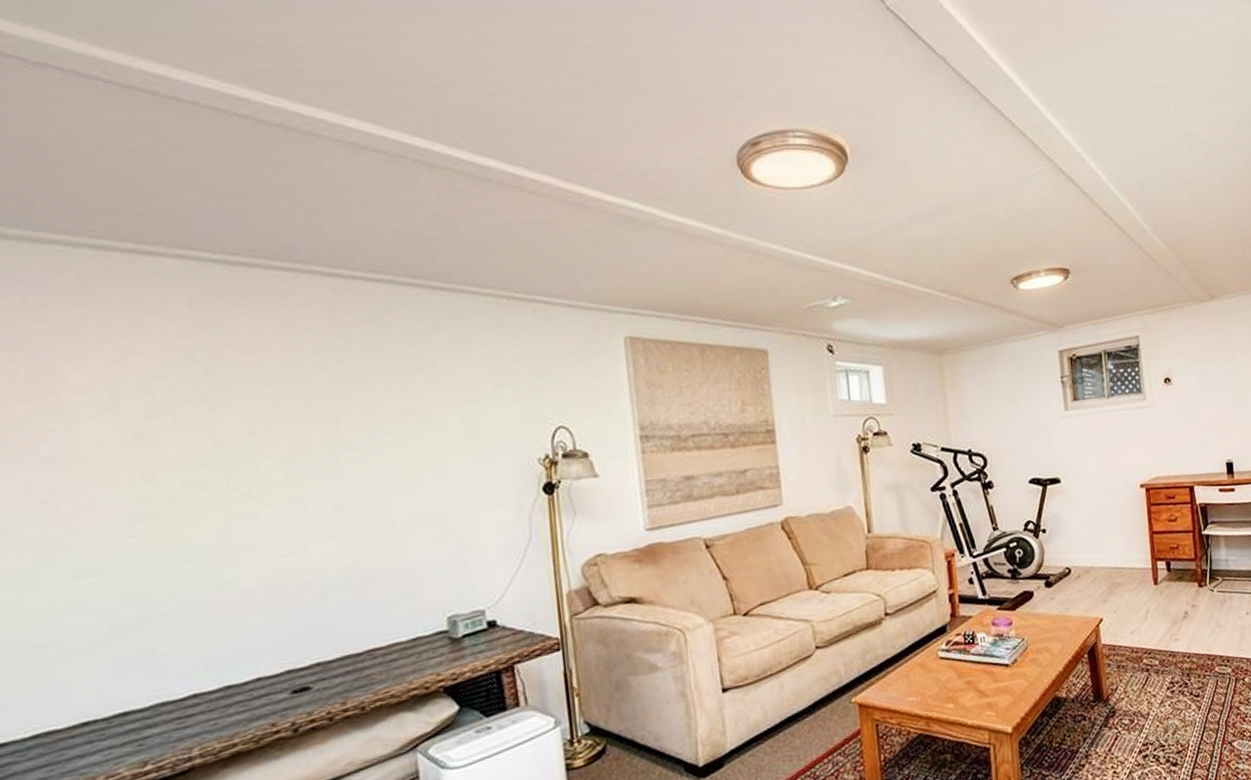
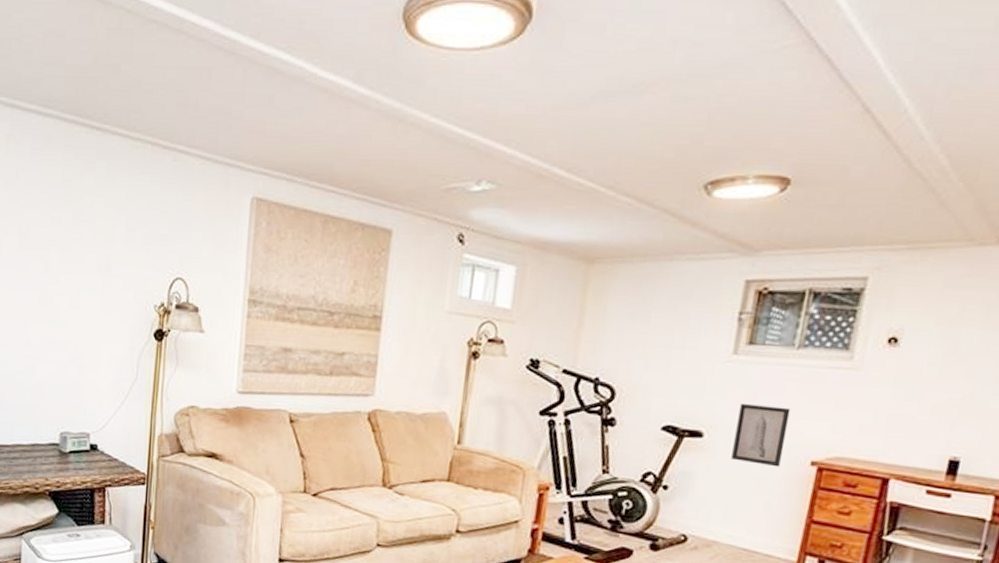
wall art: none [1080,445,1120,497] -> present [731,404,791,468]

